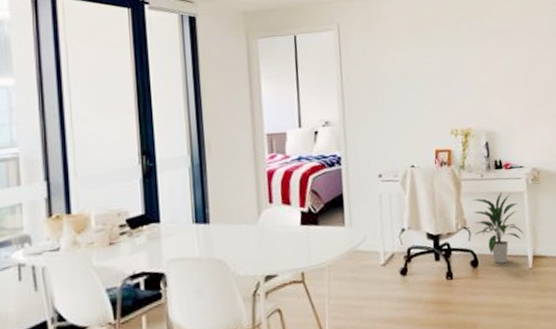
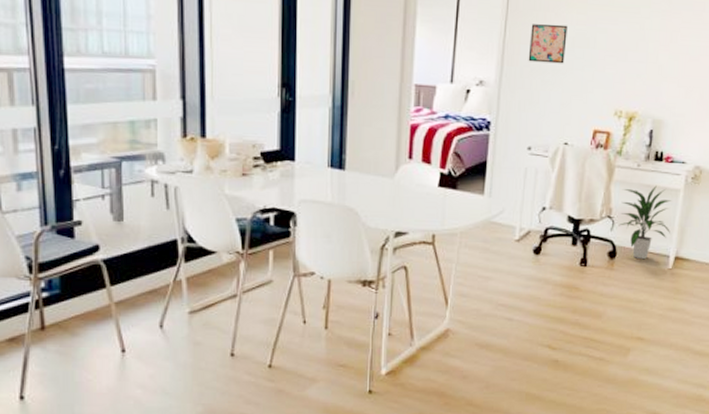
wall art: none [363,62,399,99] -> present [528,24,568,64]

